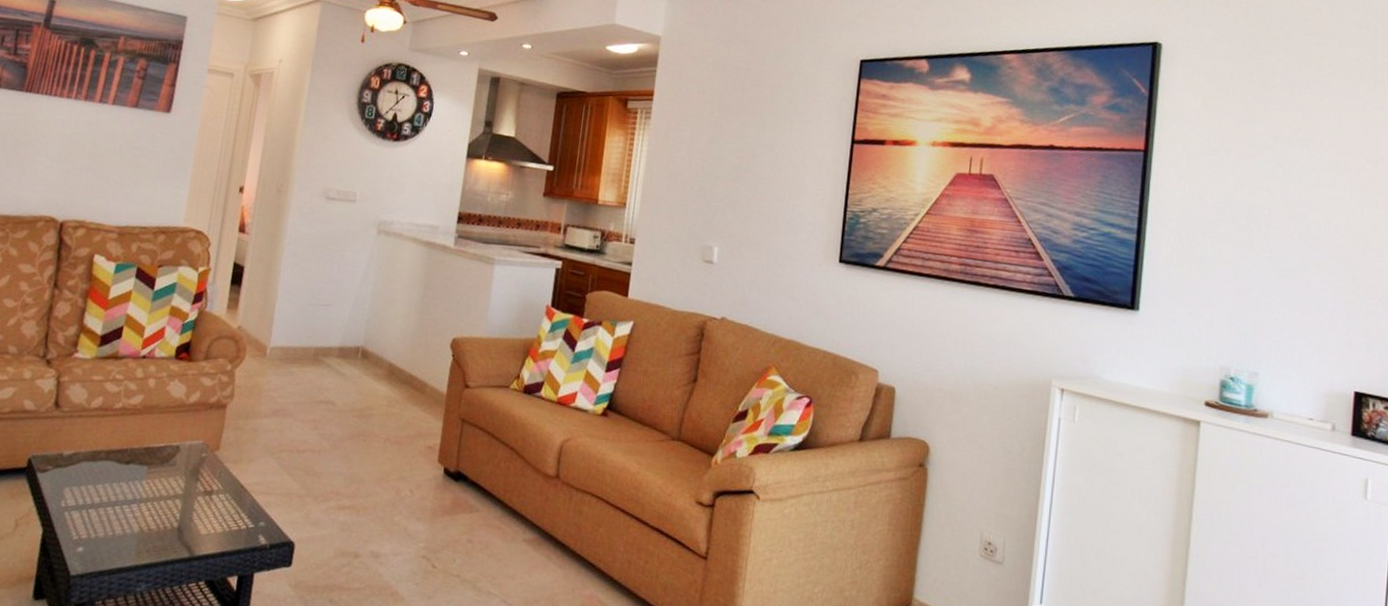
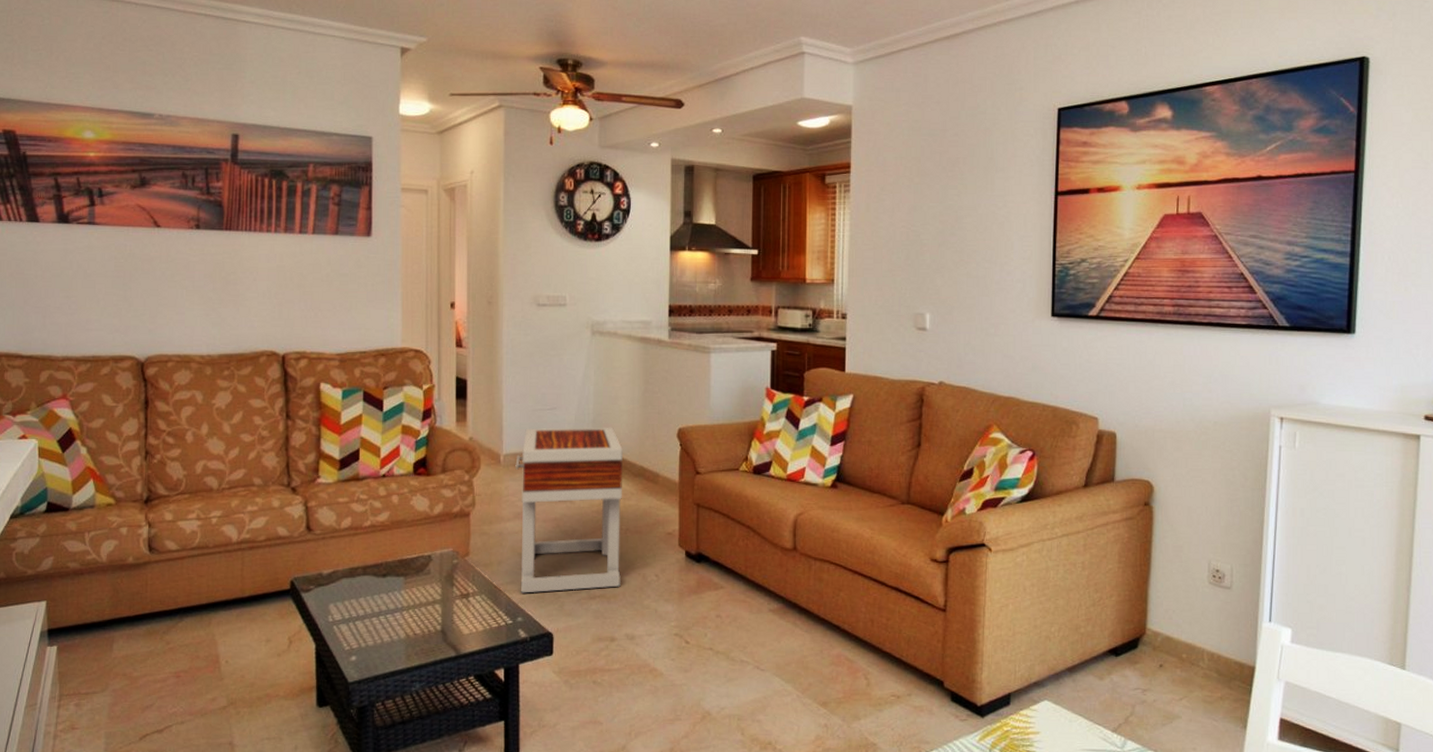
side table: none [267,322,393,500] -> present [515,427,624,593]

